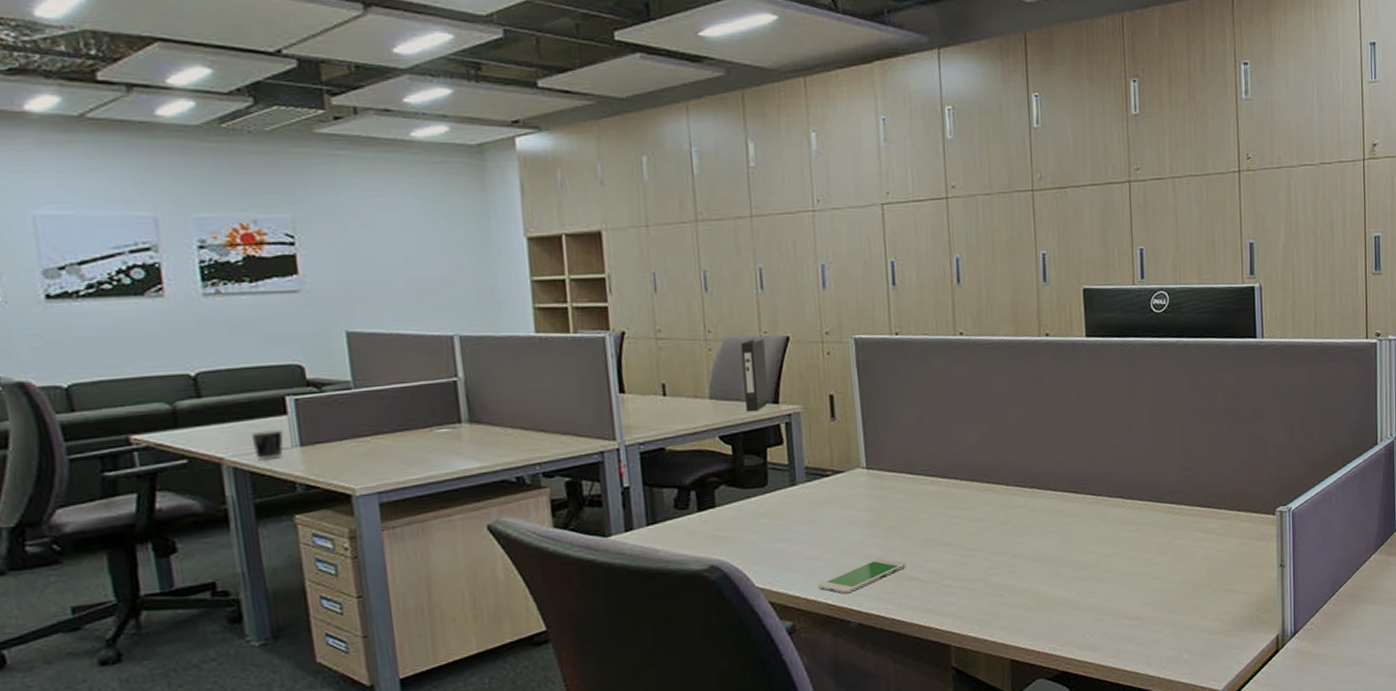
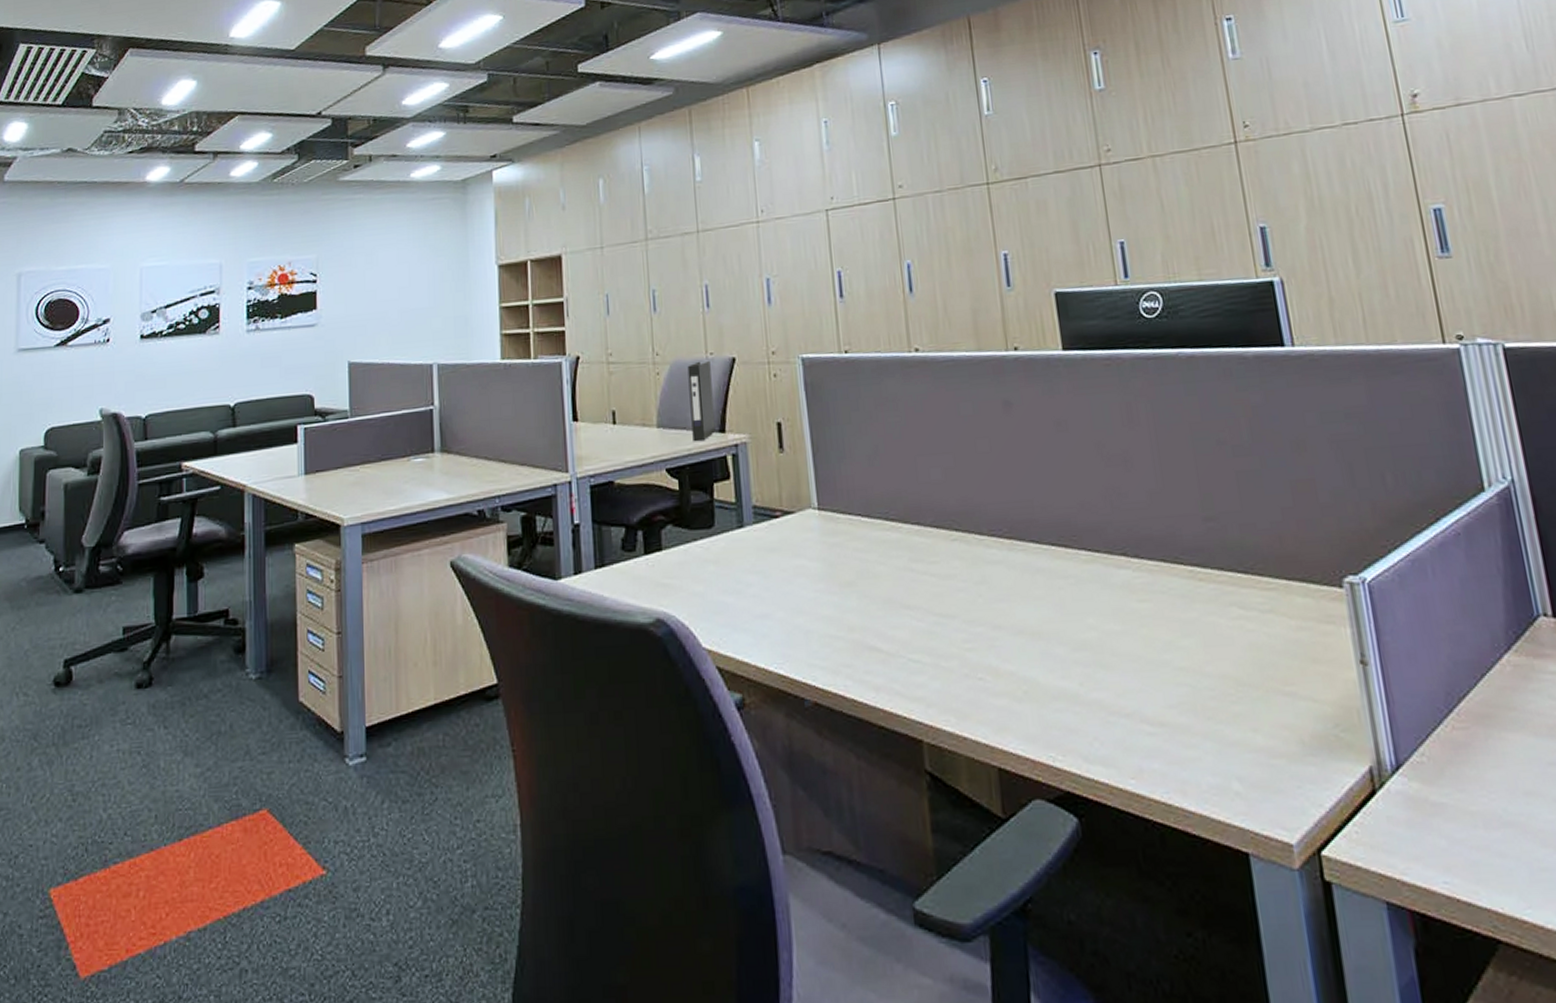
mug: present [251,429,284,461] -> none [268,458,293,489]
phone: present [819,558,906,594] -> none [769,621,866,663]

